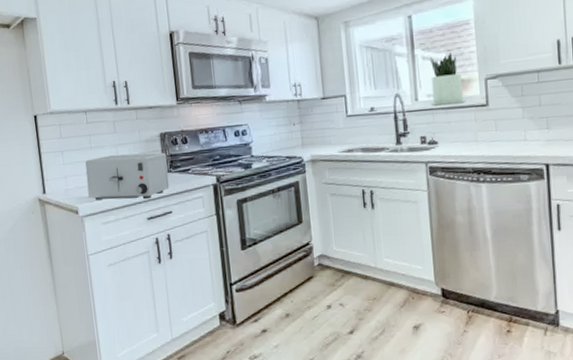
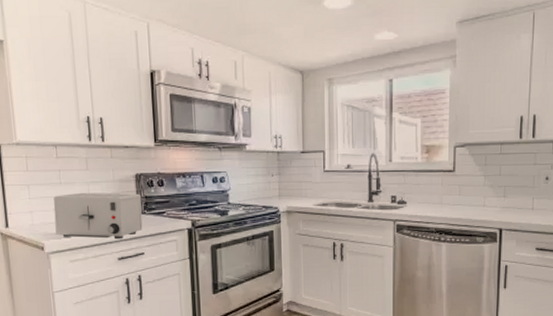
planter: present [429,52,466,107] -> none [403,118,436,169]

